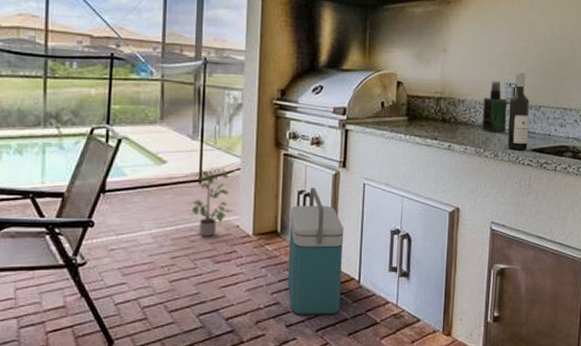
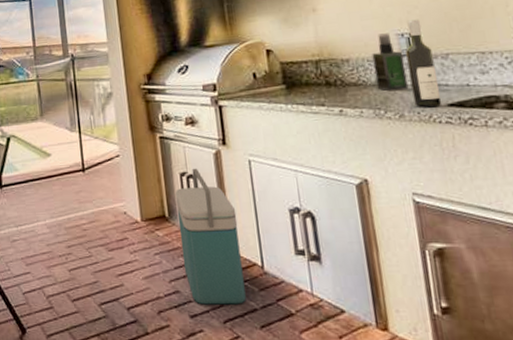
potted plant: present [191,168,233,237] -> none [79,157,119,225]

